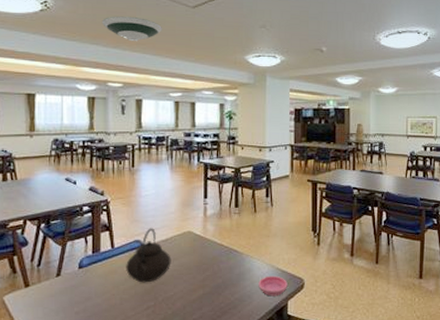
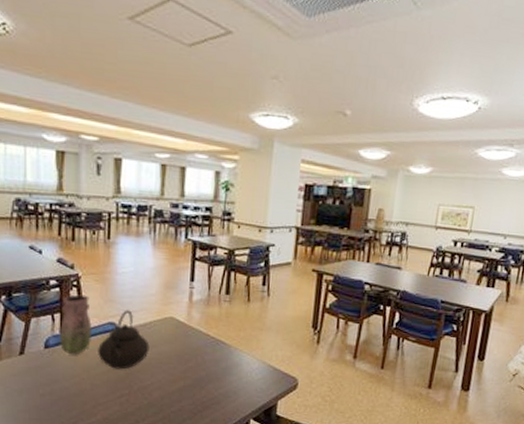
vase: none [91,217,120,273] -> present [59,294,92,355]
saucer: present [101,16,162,42] -> none [74,49,149,85]
saucer: present [258,275,288,297] -> none [246,372,279,395]

